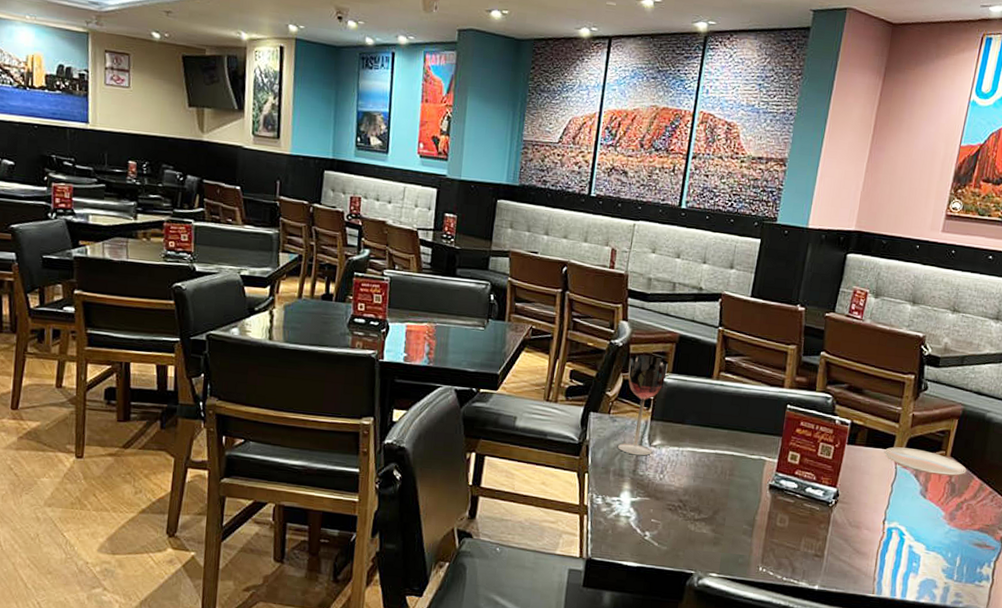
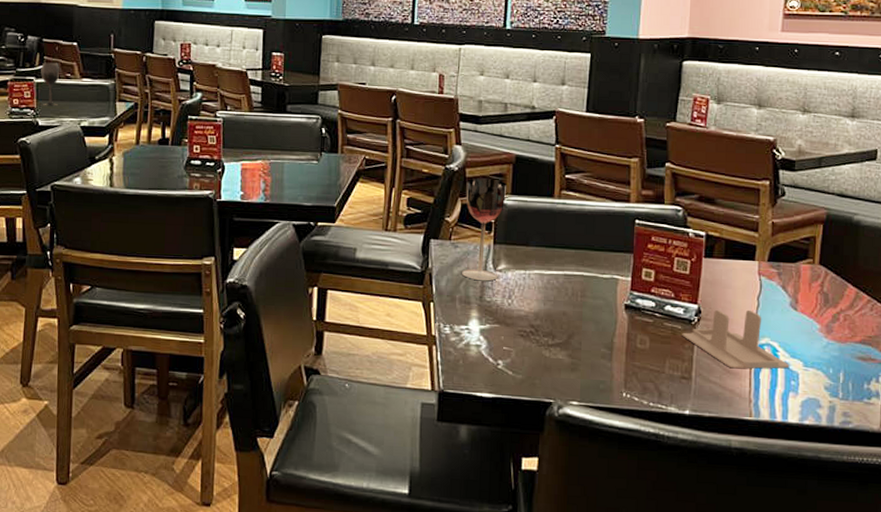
wine glass: none [200,204,221,253] -> present [41,62,60,106]
napkin holder: none [819,494,914,551] -> present [682,309,790,369]
plate: present [884,447,967,477] -> none [745,257,839,286]

